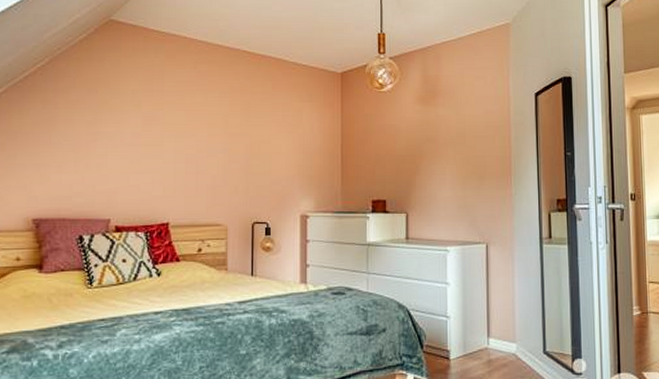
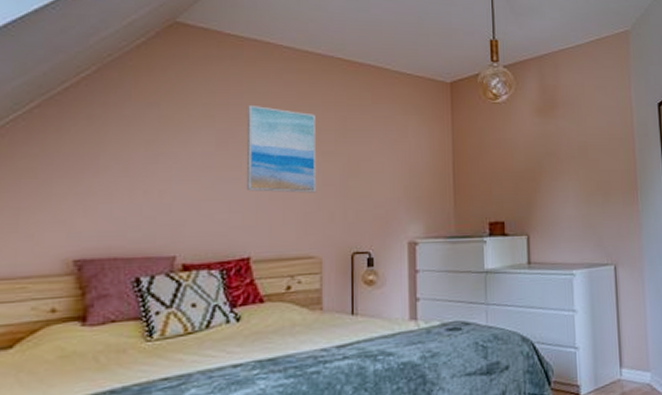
wall art: none [166,91,224,169] -> present [246,104,317,193]

